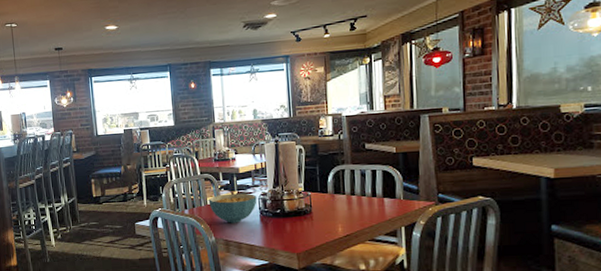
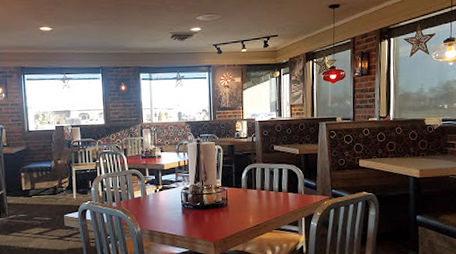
cereal bowl: present [208,193,257,223] -> none [135,187,180,215]

